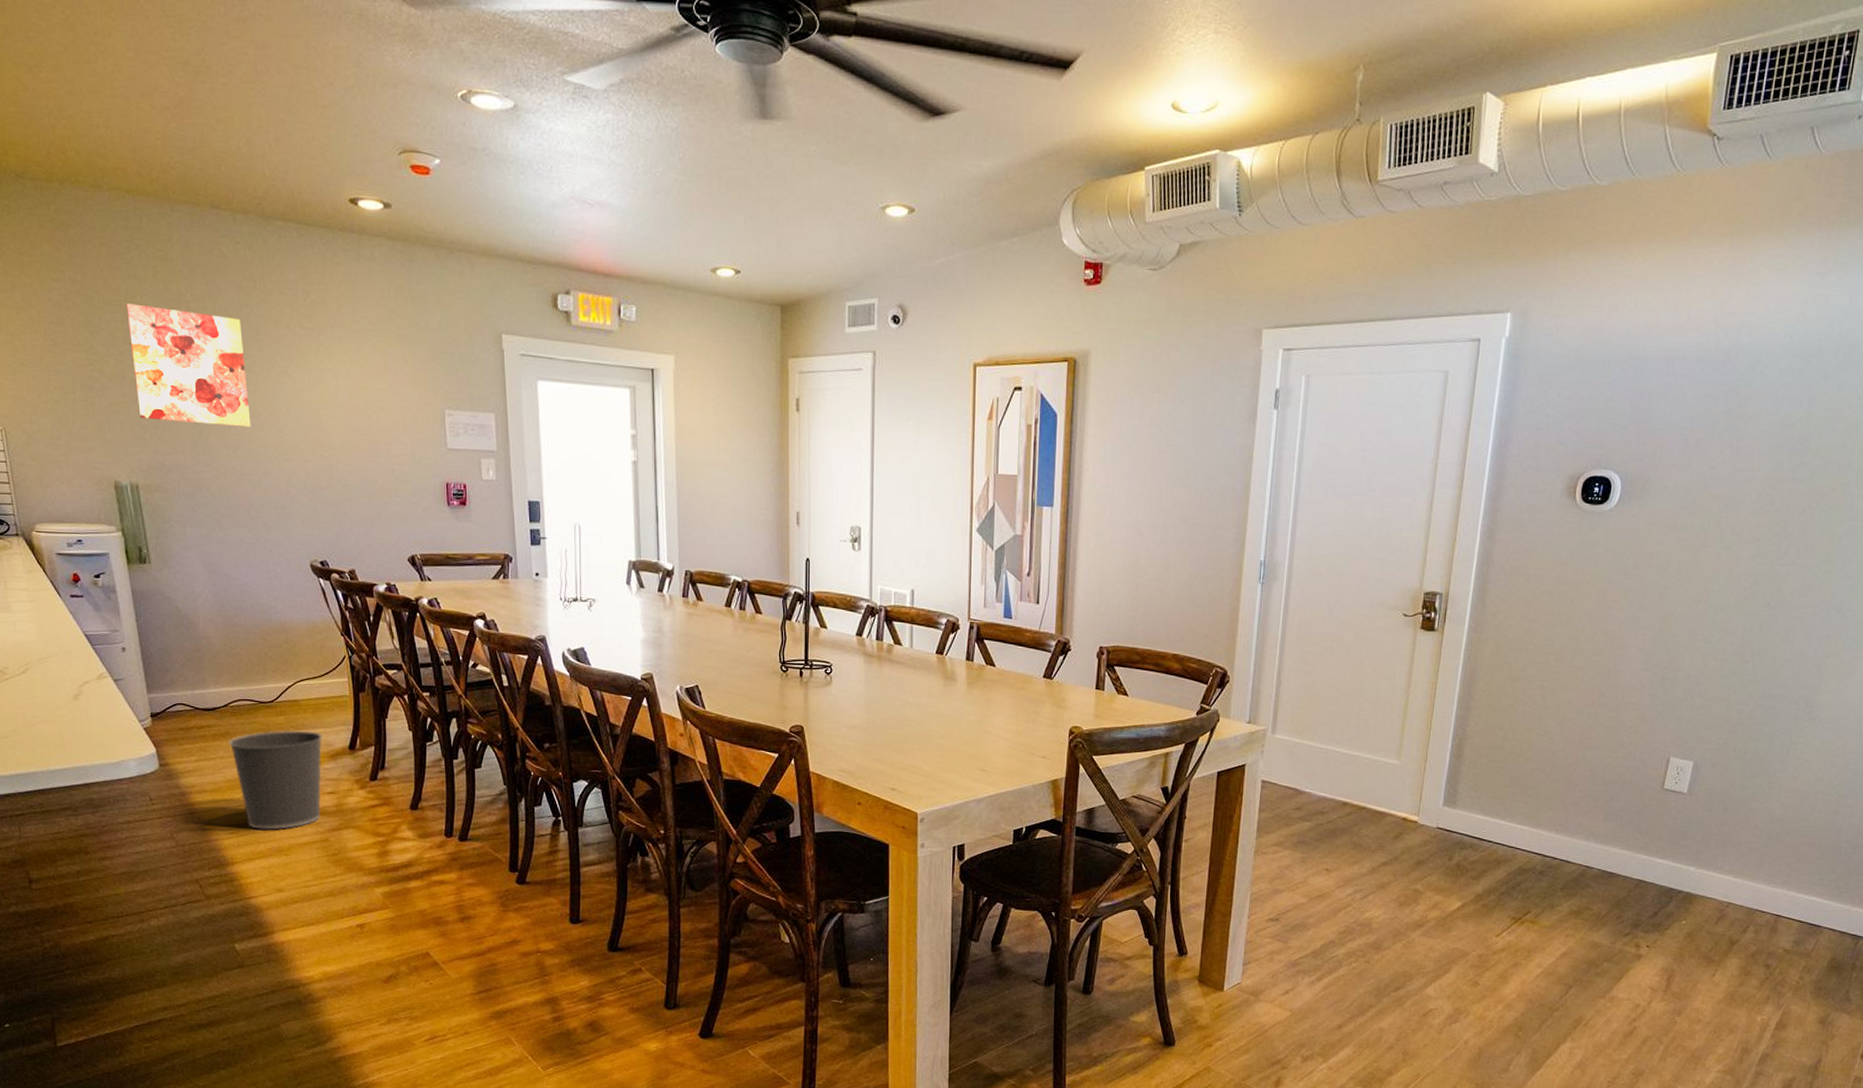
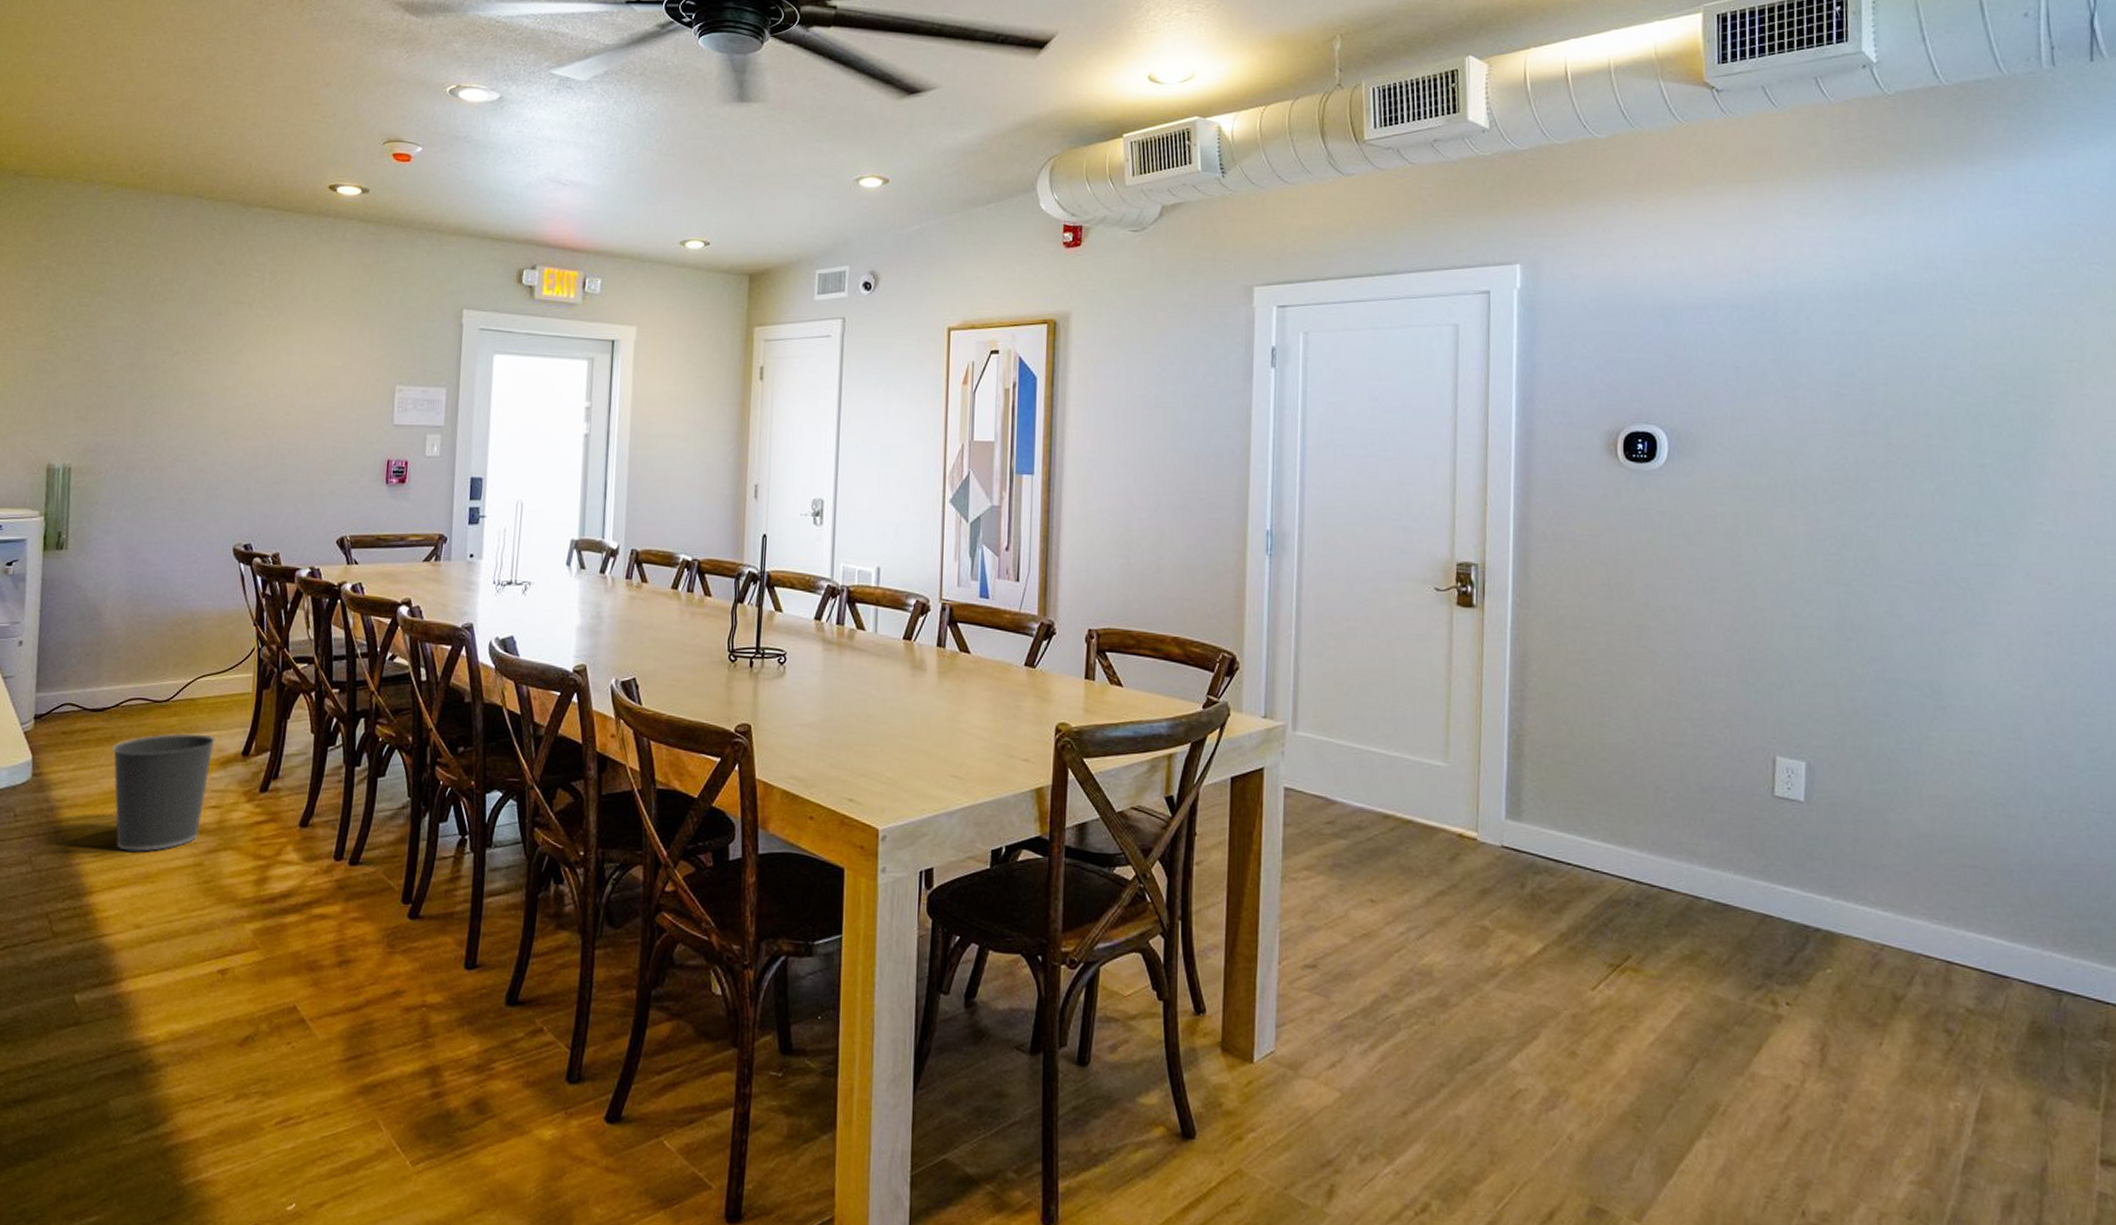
wall art: present [126,304,251,428] -> none [86,289,205,407]

